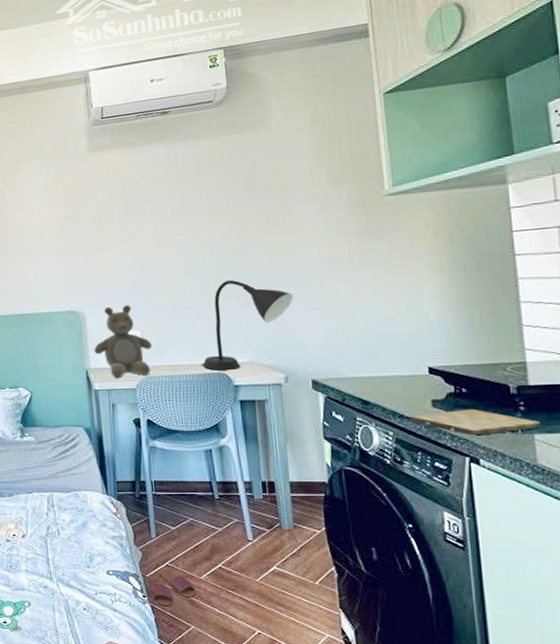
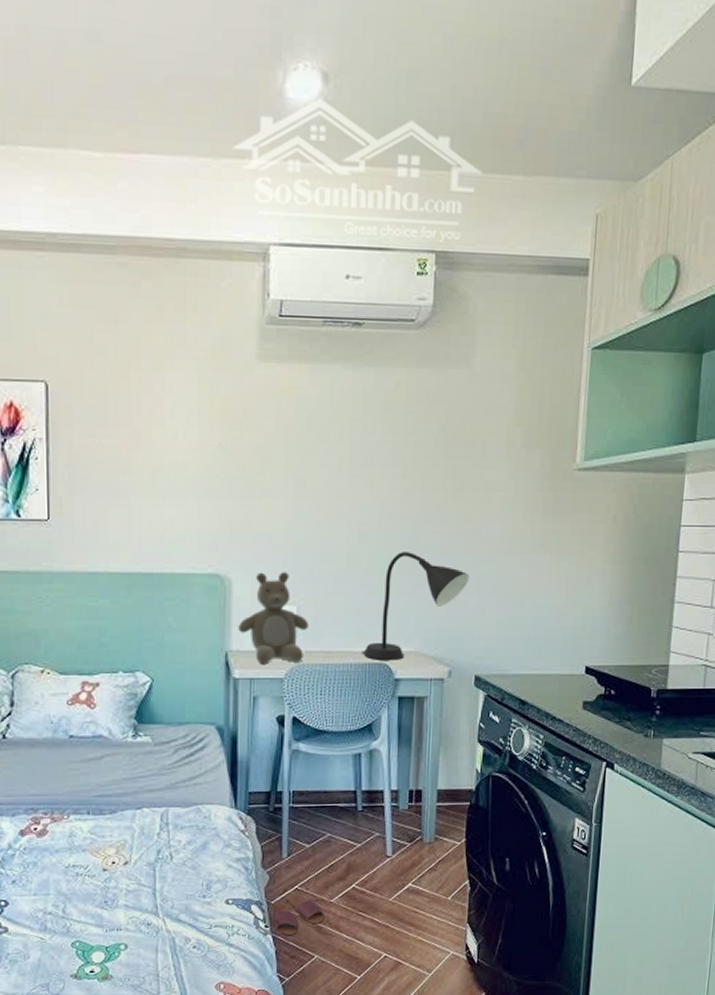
cutting board: present [409,408,541,436] -> none [560,711,670,740]

